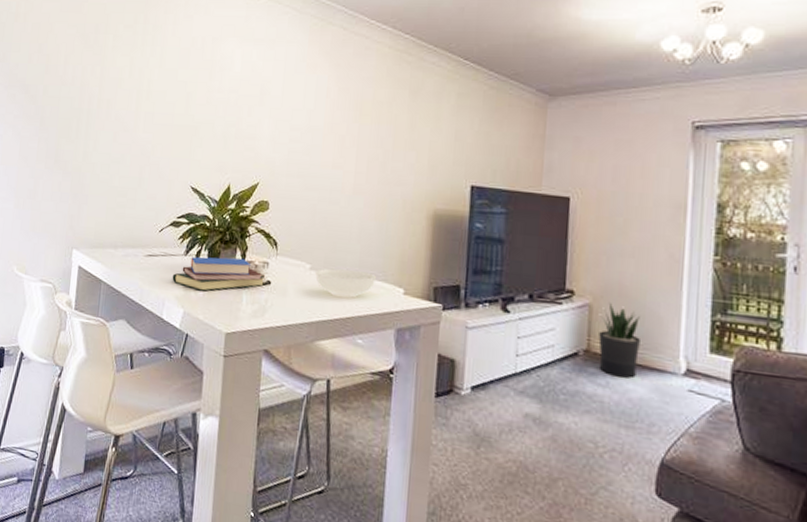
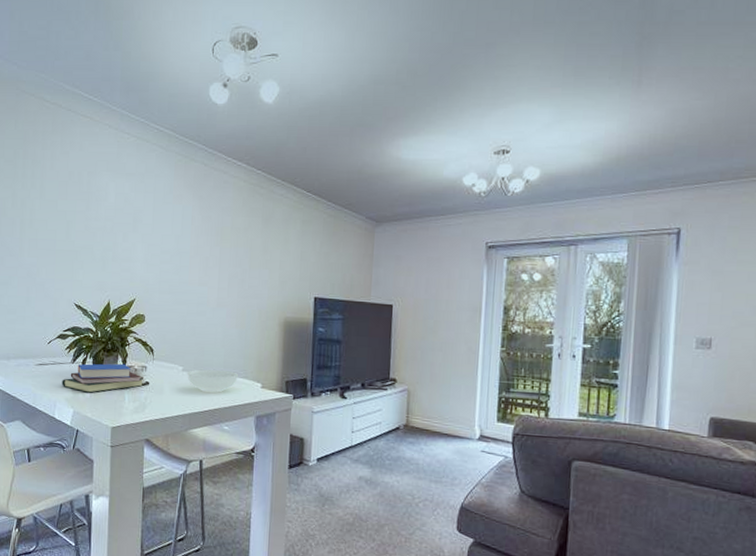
planter: present [598,303,640,378] -> none [415,388,446,445]

